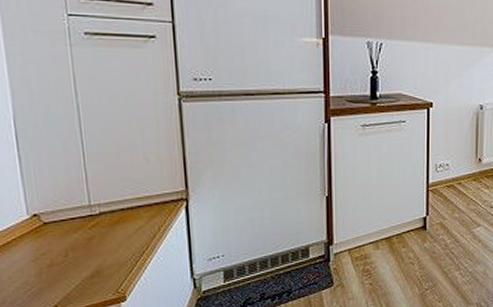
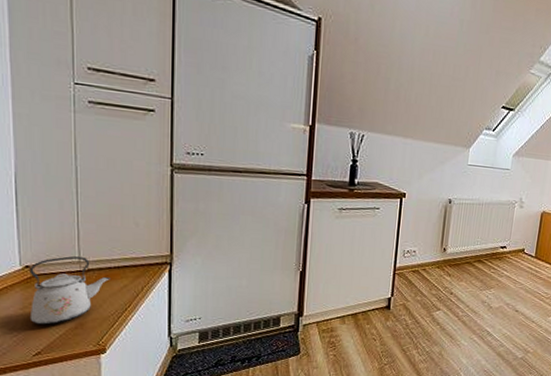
kettle: none [37,200,124,276] -> present [29,256,110,325]

